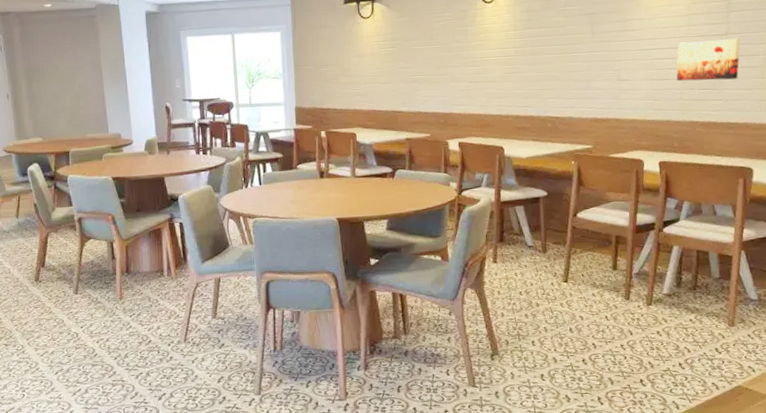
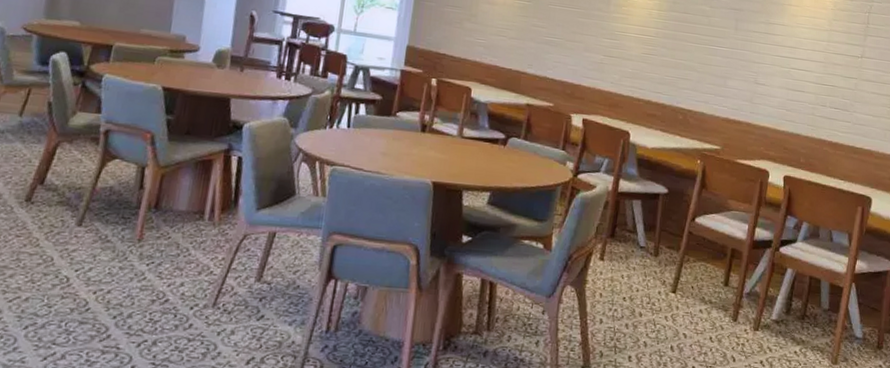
wall art: present [676,38,741,82] -> none [810,56,874,104]

